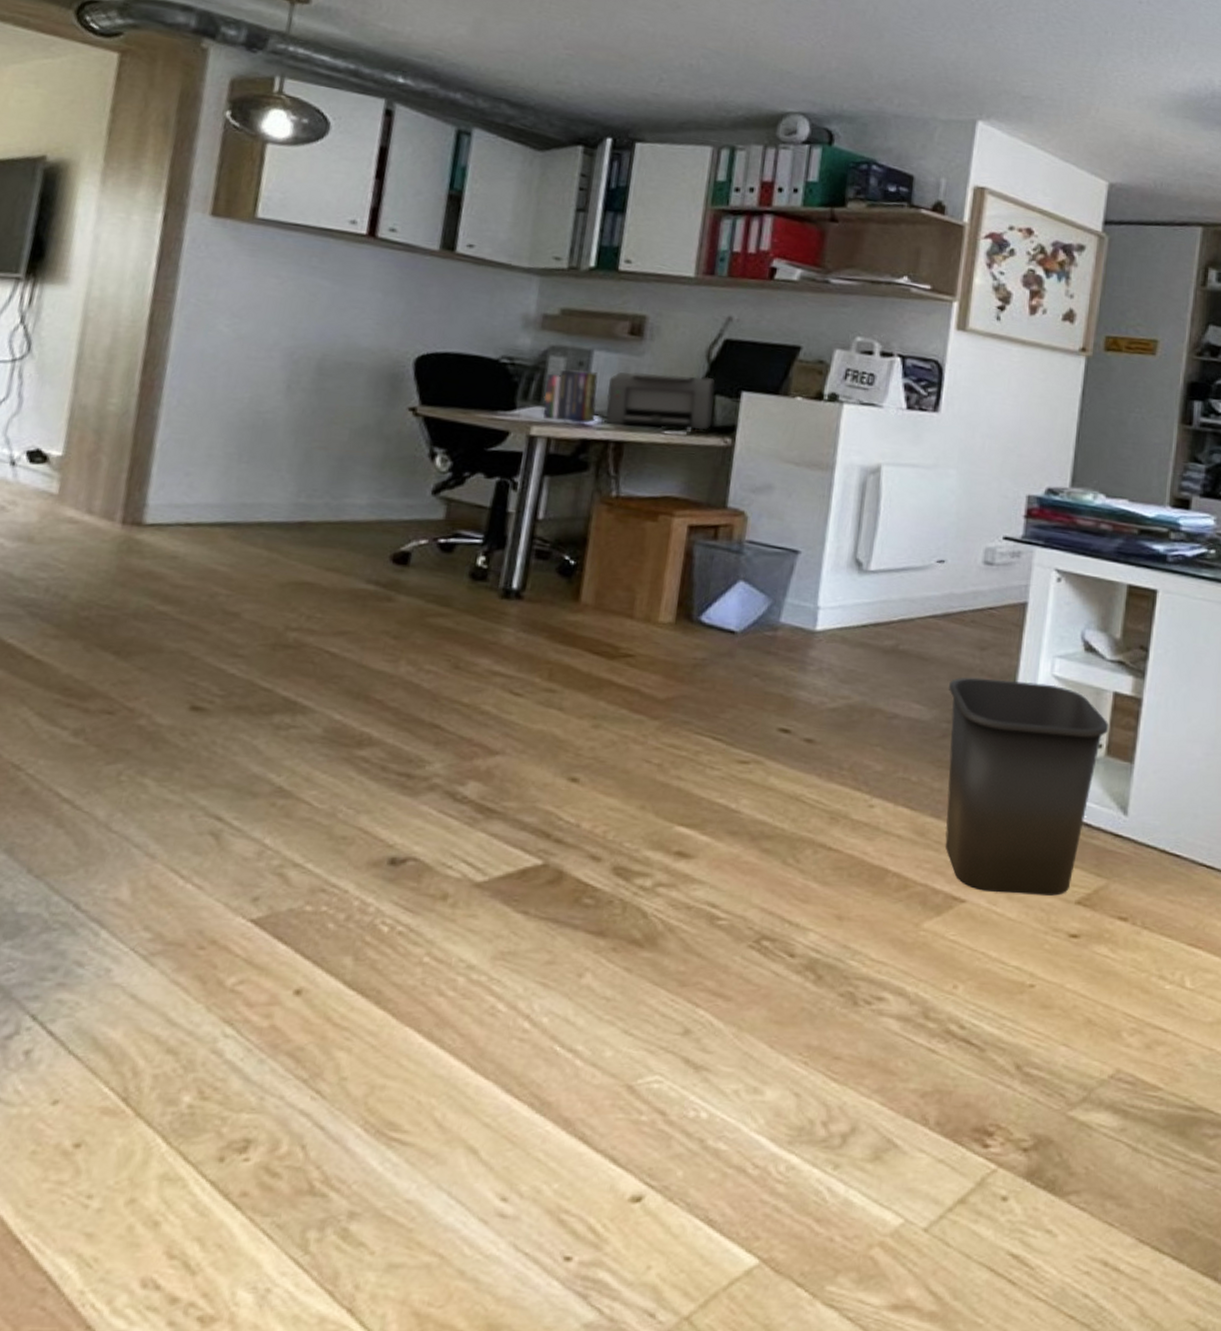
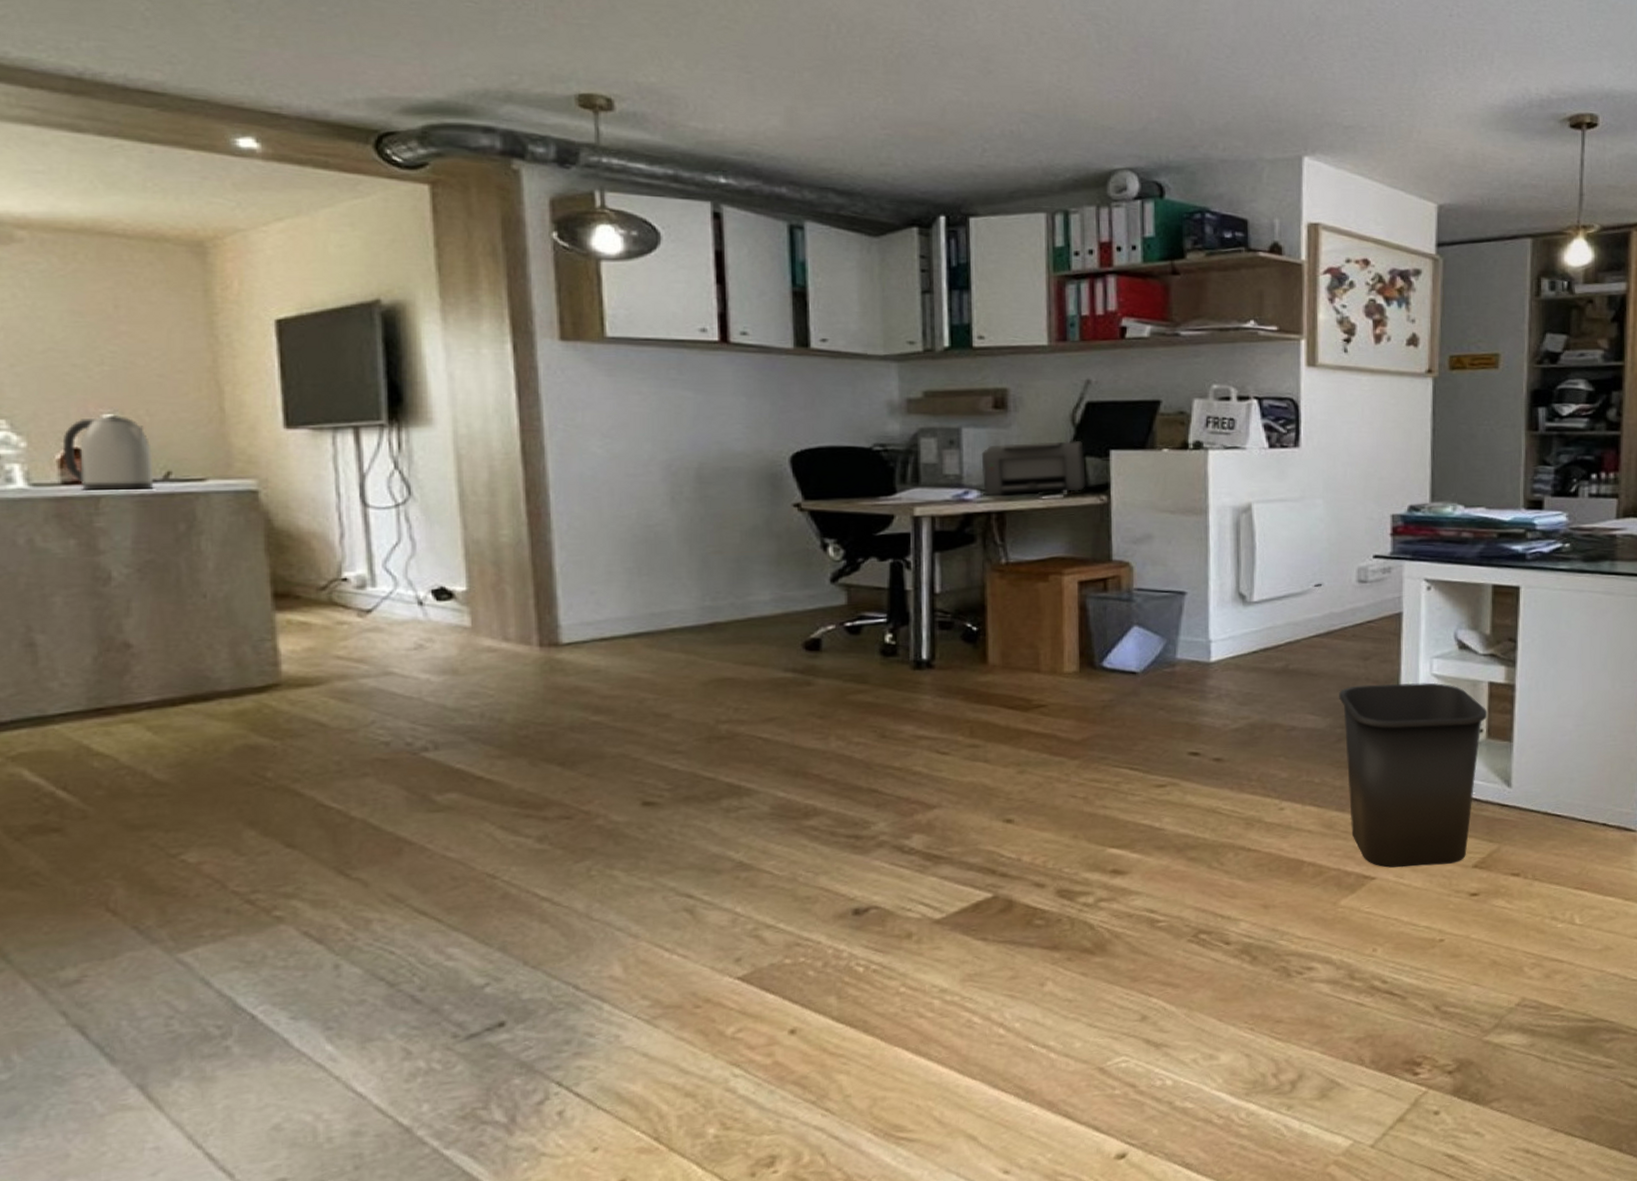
books: present [543,369,598,423] -> none [920,449,974,501]

